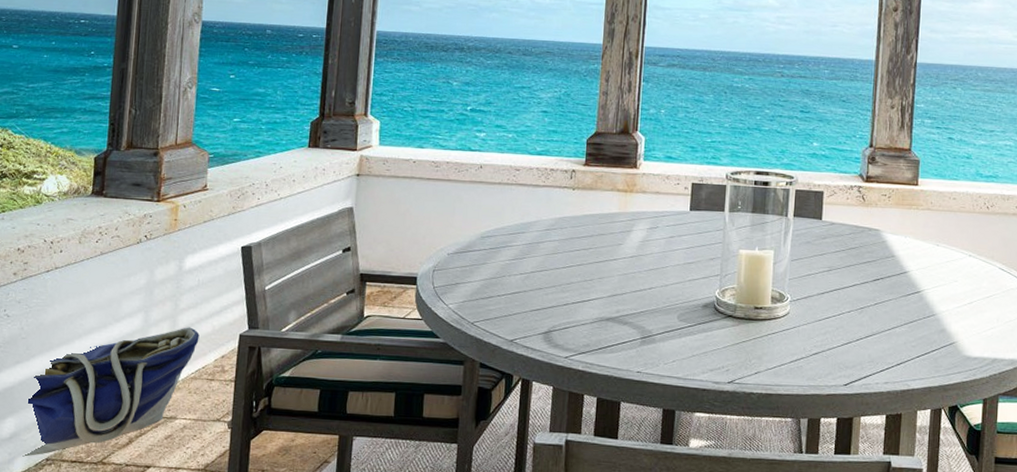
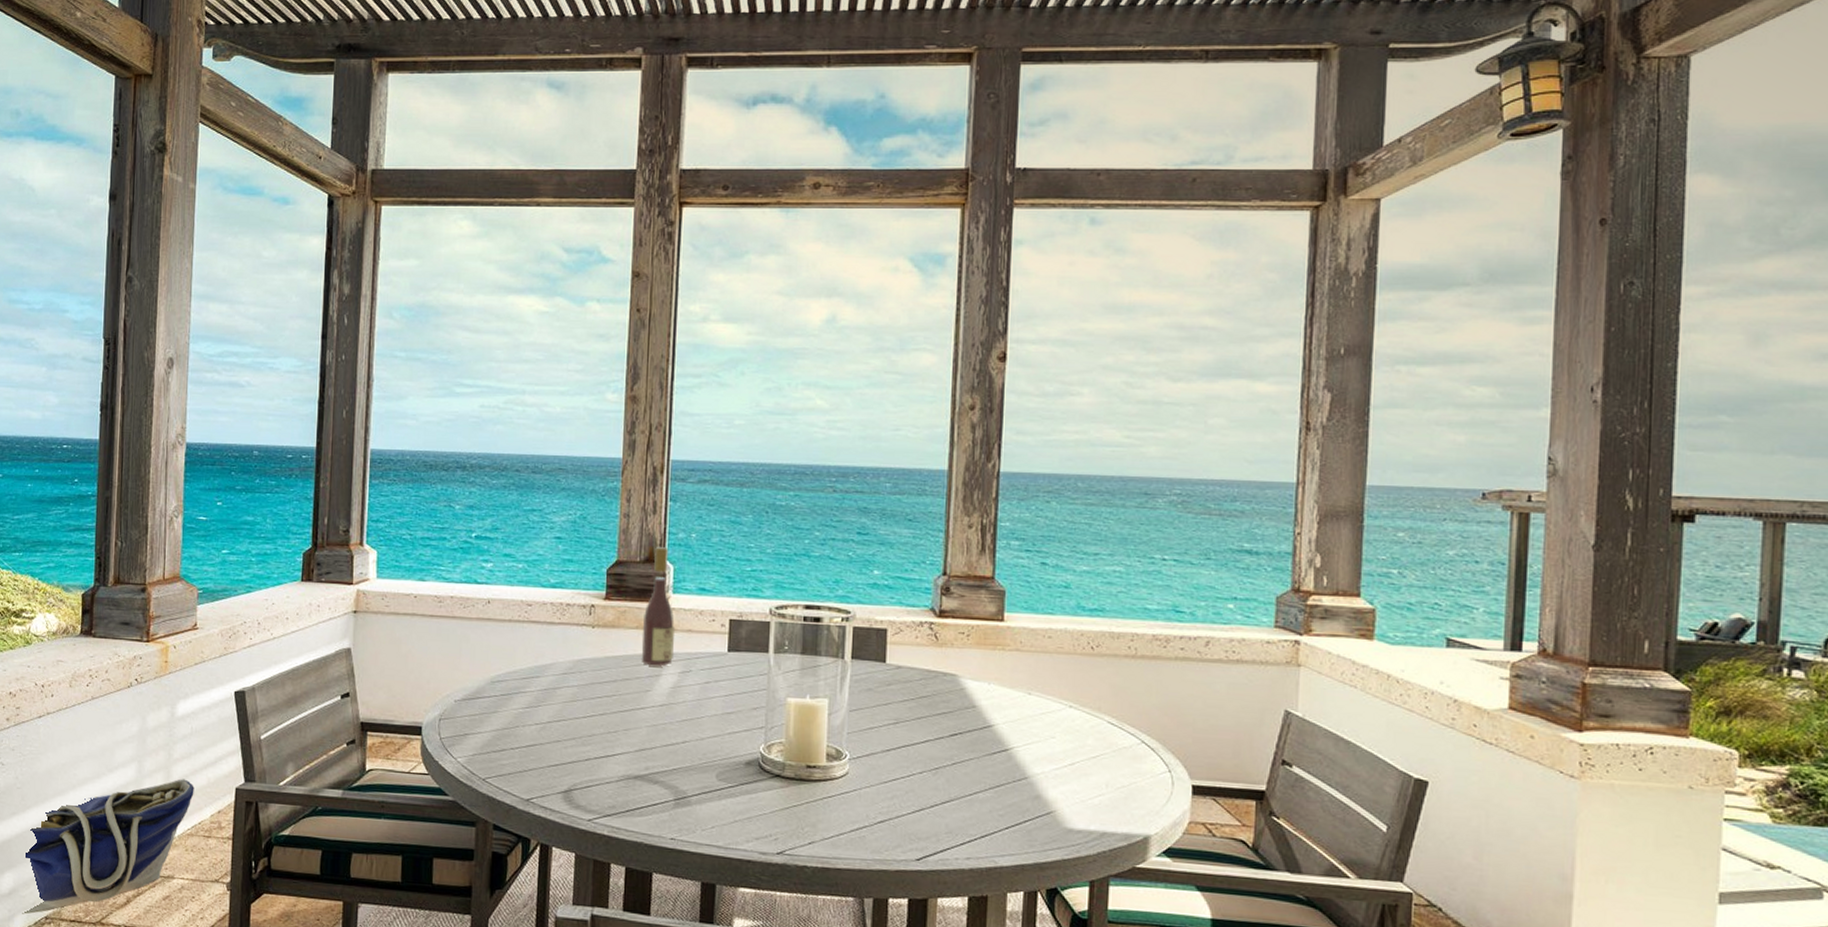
wine bottle: none [614,121,646,223] -> present [641,547,676,666]

